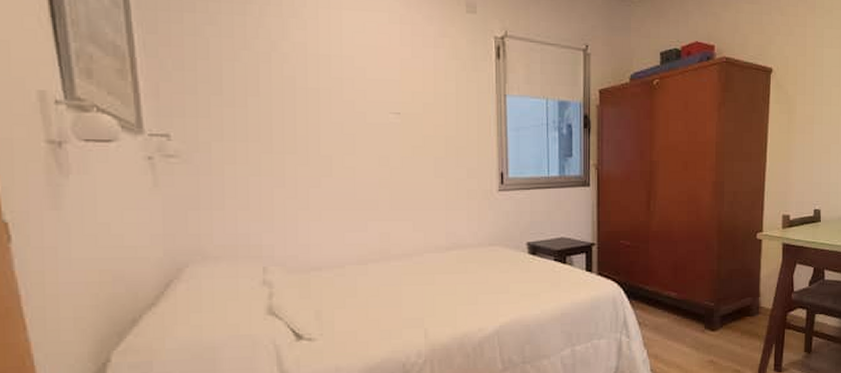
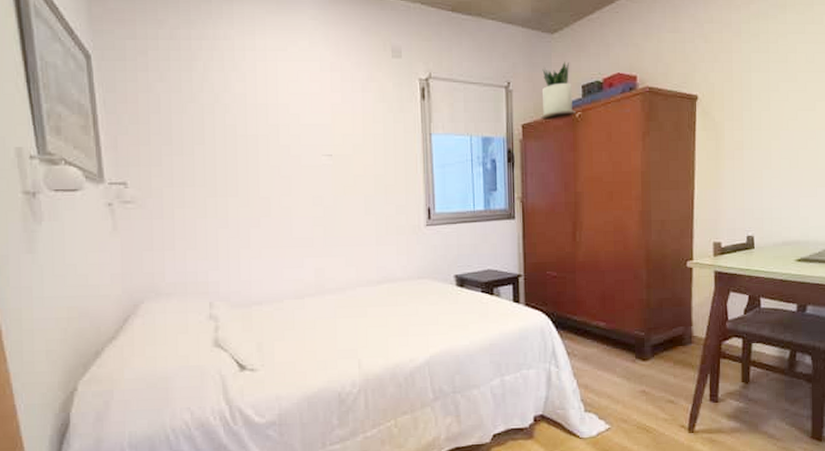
planter: none [617,26,654,87] -> present [540,61,576,121]

